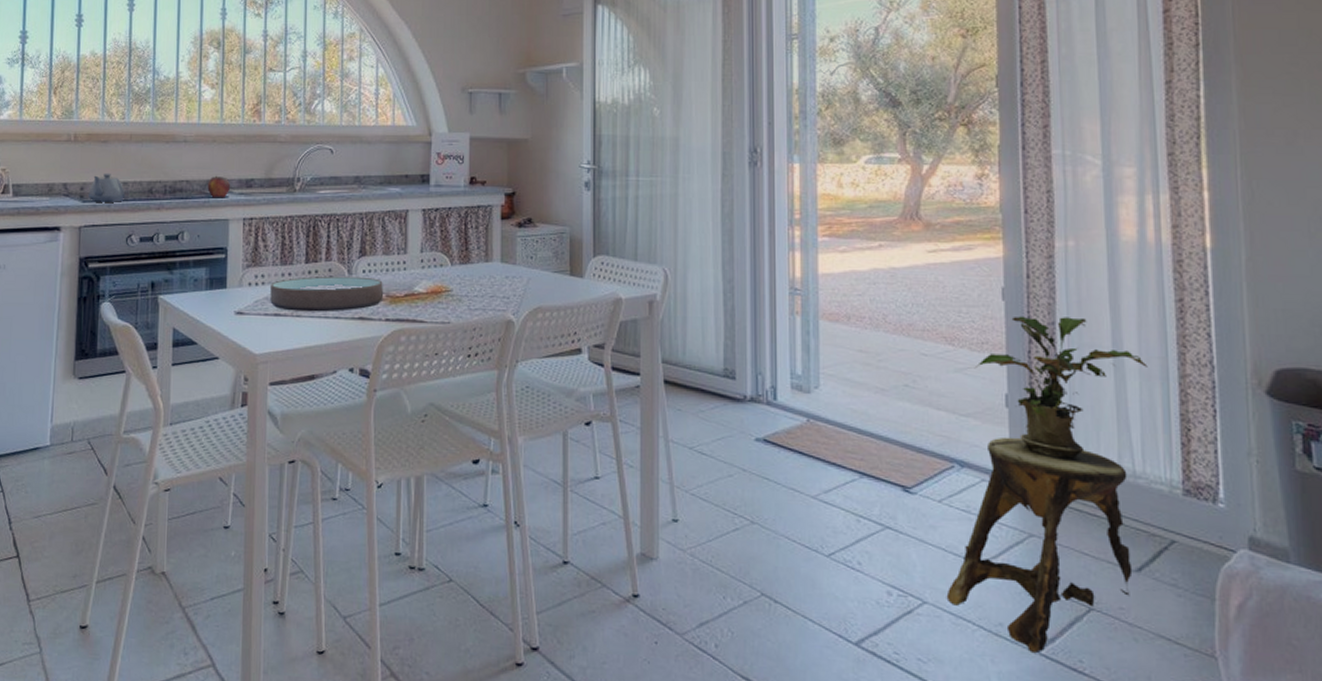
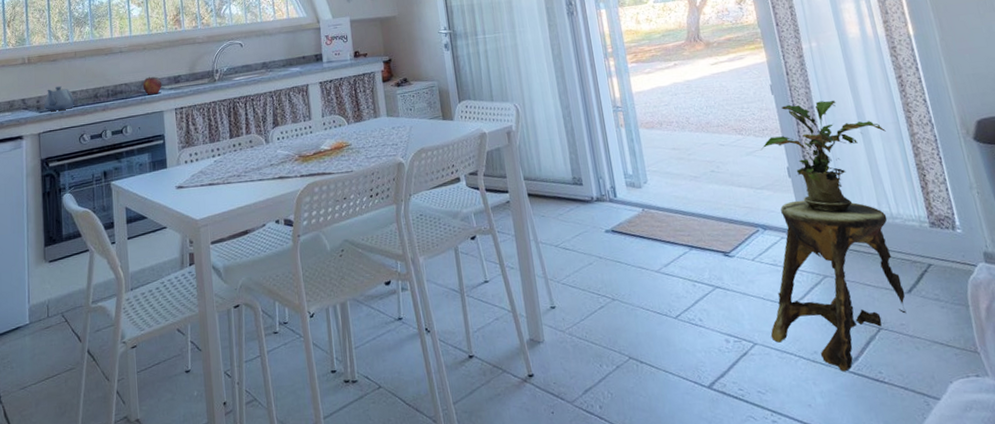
bowl: present [270,276,383,312] -> none [203,143,296,180]

